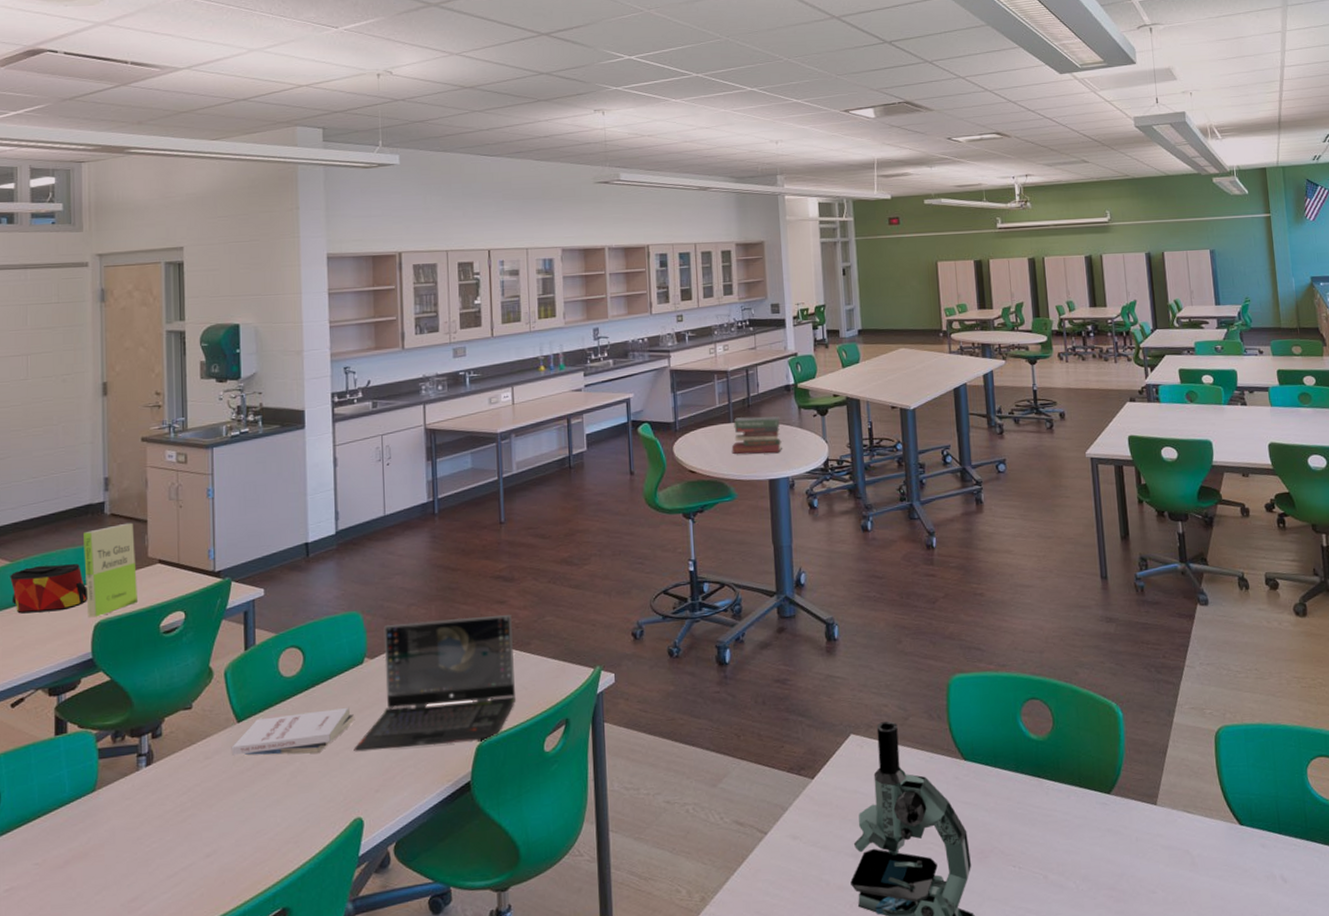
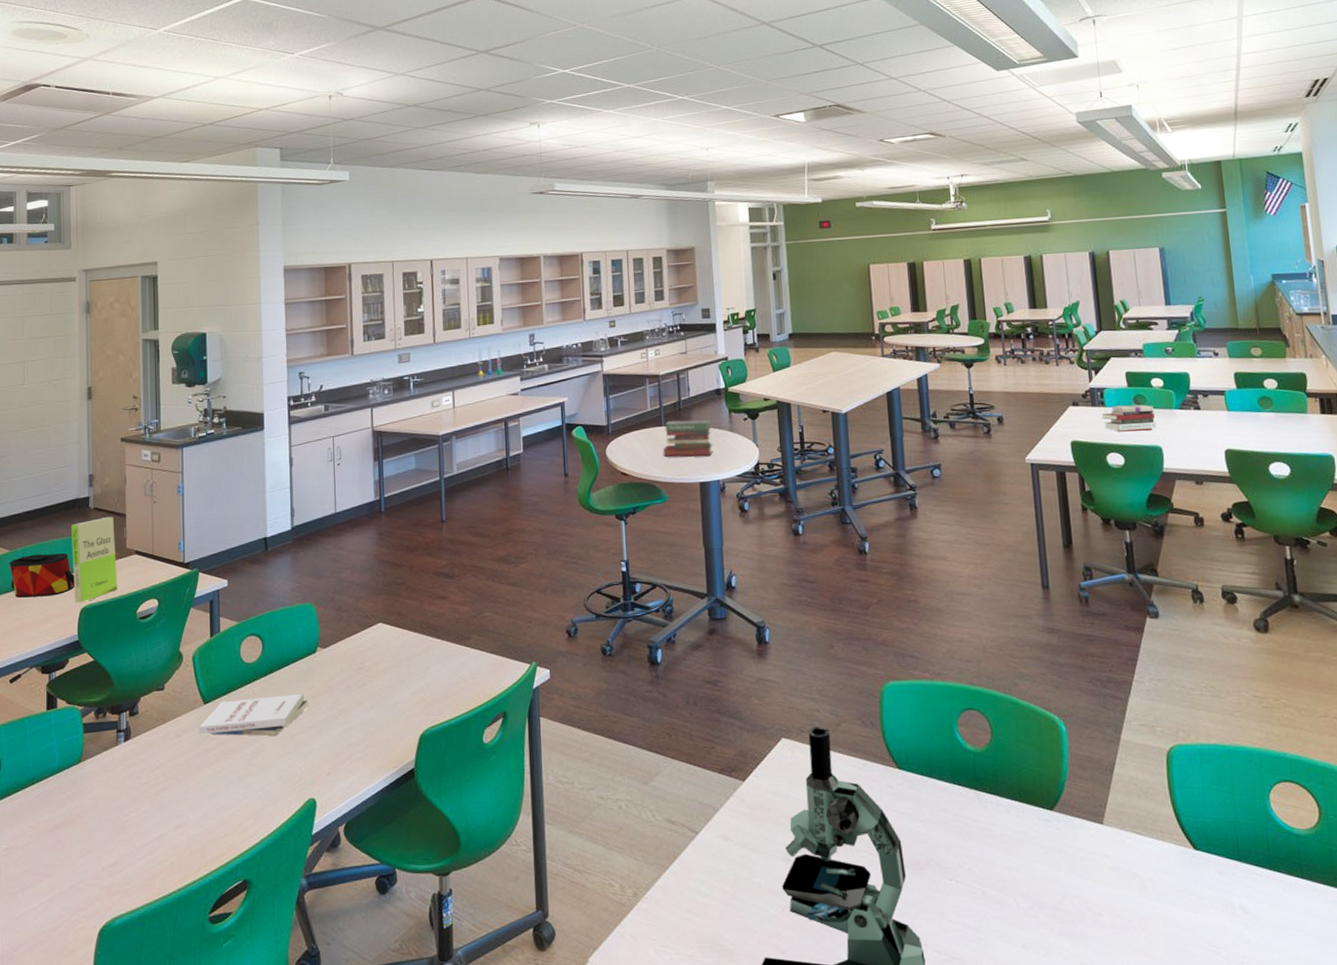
laptop computer: present [354,615,517,752] -> none [307,610,457,736]
books: none [1156,400,1207,427] -> present [1101,404,1157,432]

